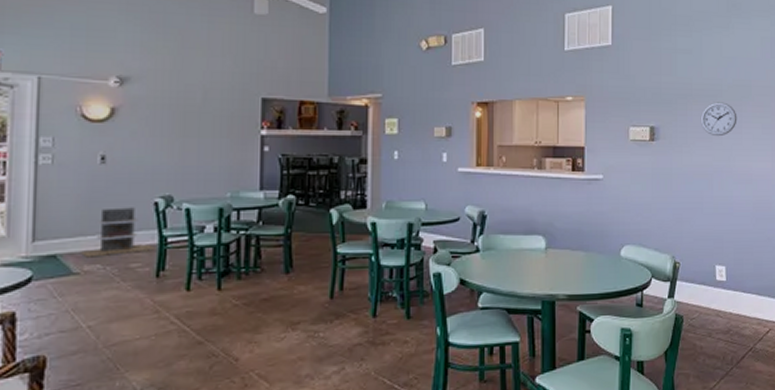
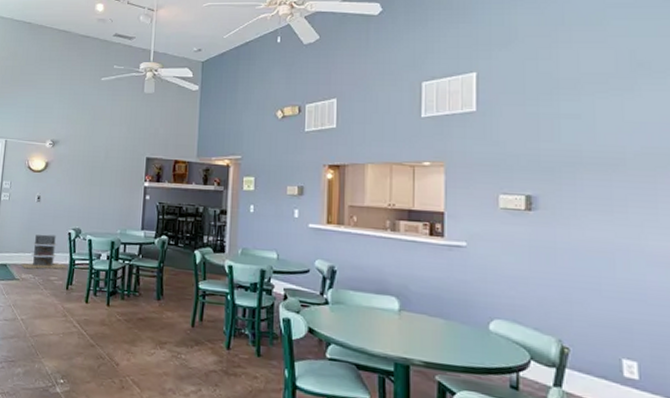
wall clock: present [700,102,737,137] -> none [594,171,650,211]

